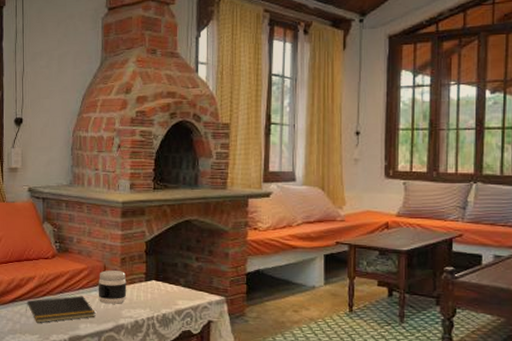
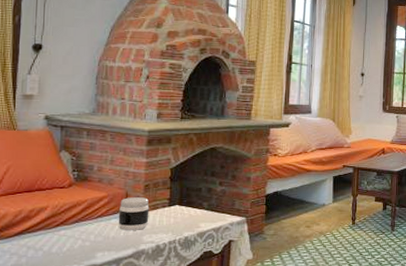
notepad: present [26,295,96,323] -> none [34,224,115,255]

